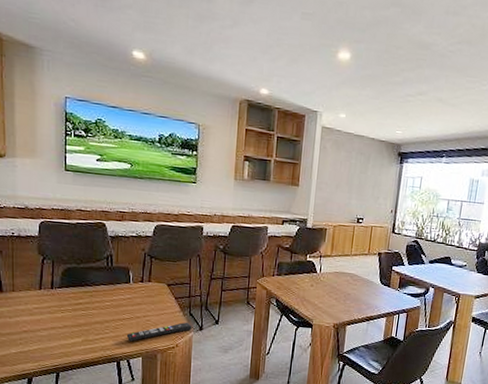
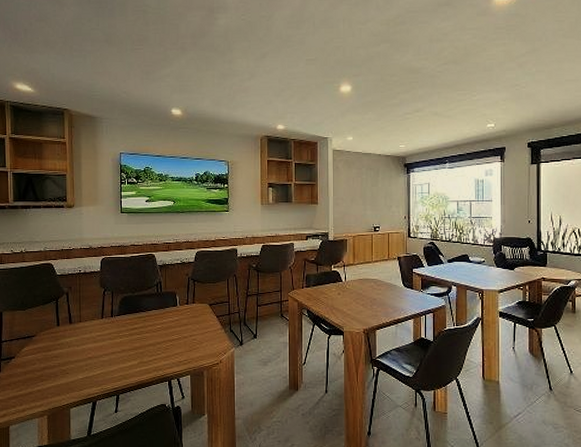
remote control: present [126,322,192,342] -> none [176,338,233,361]

